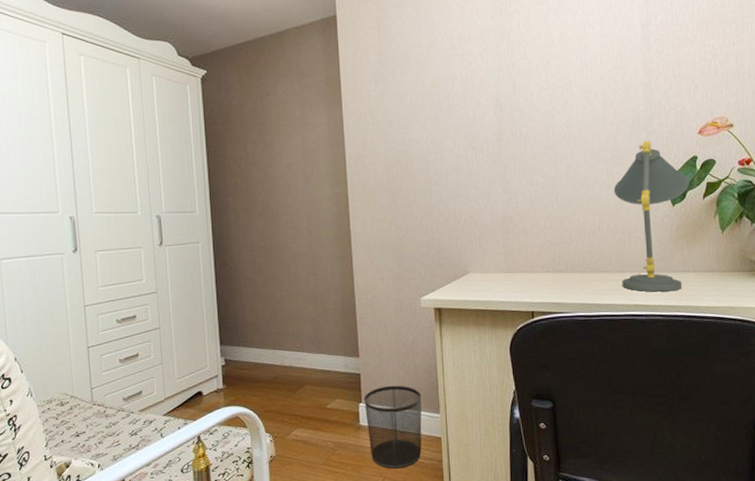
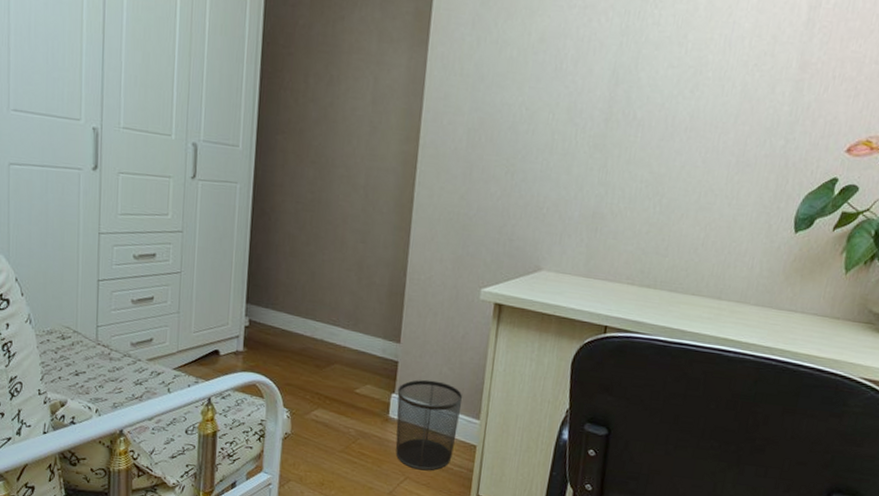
desk lamp: present [613,140,690,292] -> none [715,149,822,331]

